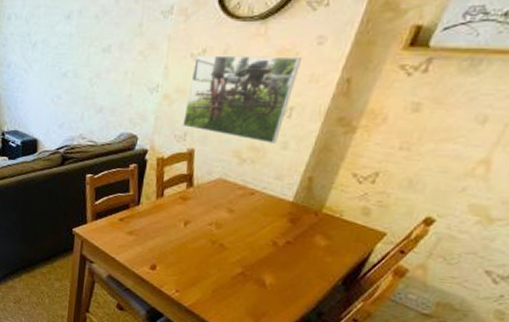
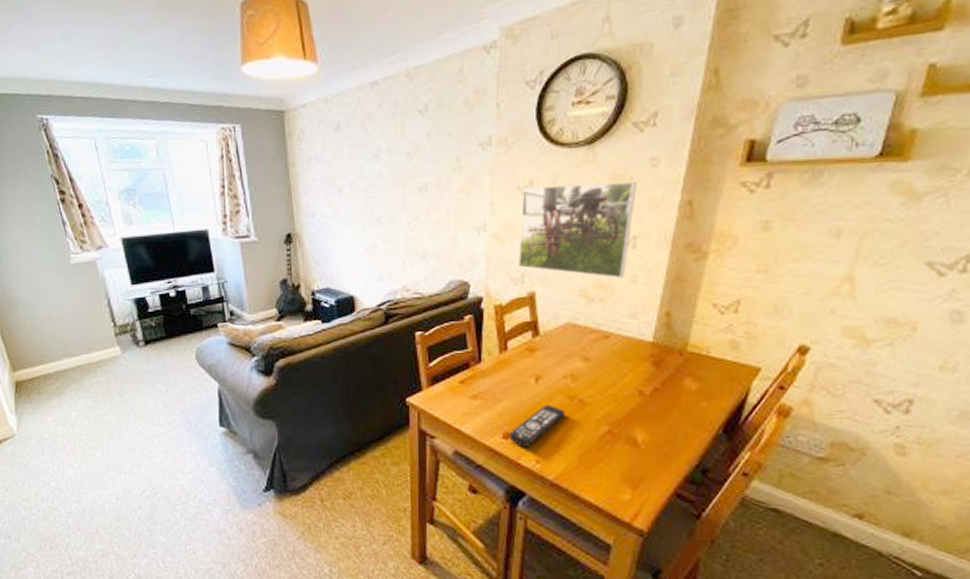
remote control: none [155,245,206,278] -> present [509,404,565,447]

